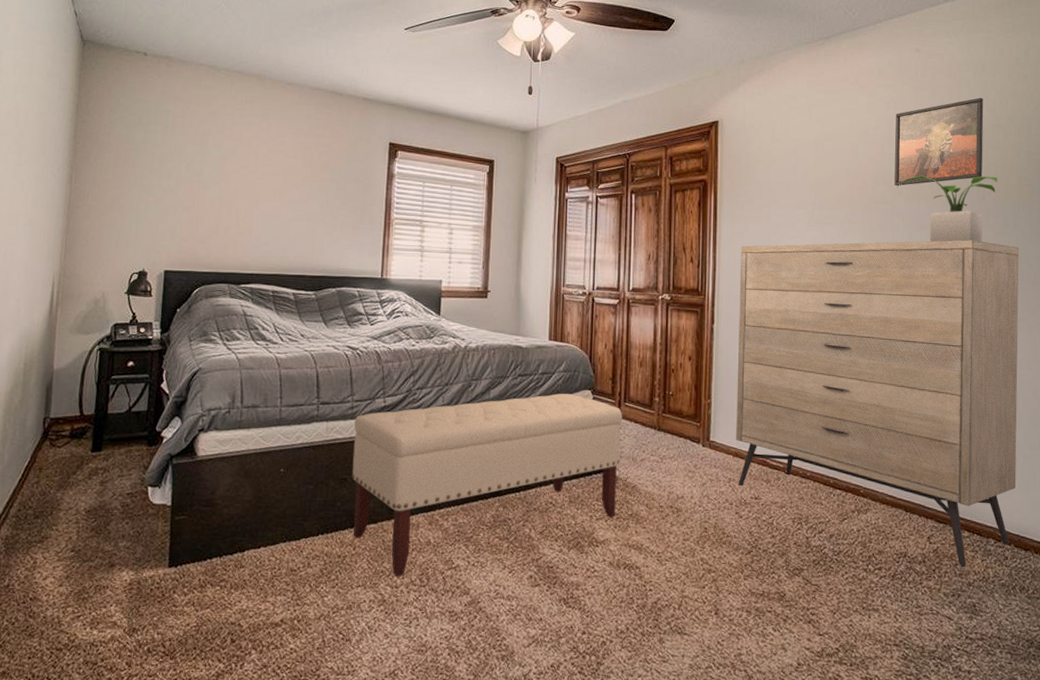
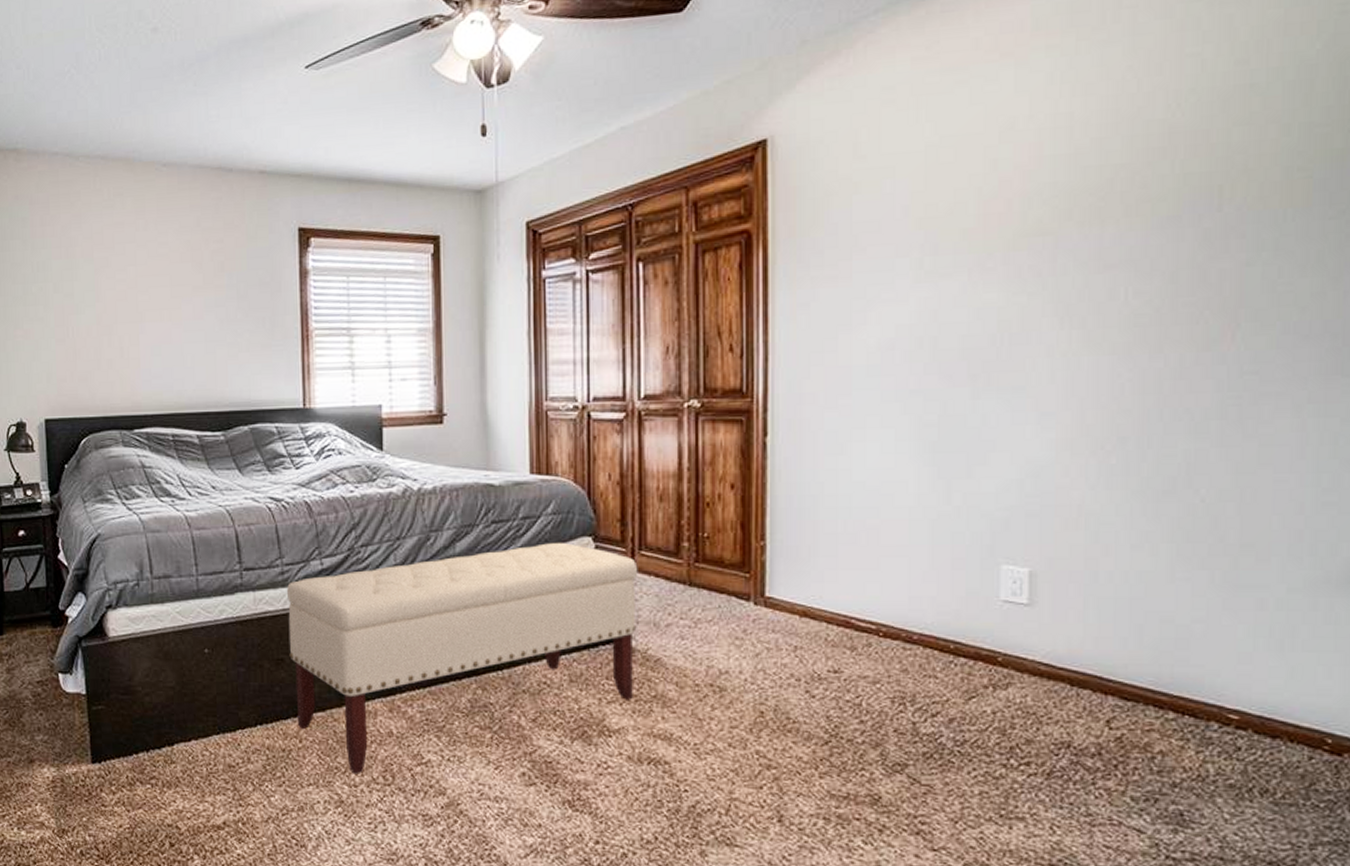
dresser: present [736,240,1019,566] -> none [804,277,1282,760]
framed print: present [894,97,984,187] -> none [1060,43,1226,206]
potted plant: present [897,175,998,243] -> none [1064,172,1247,287]

